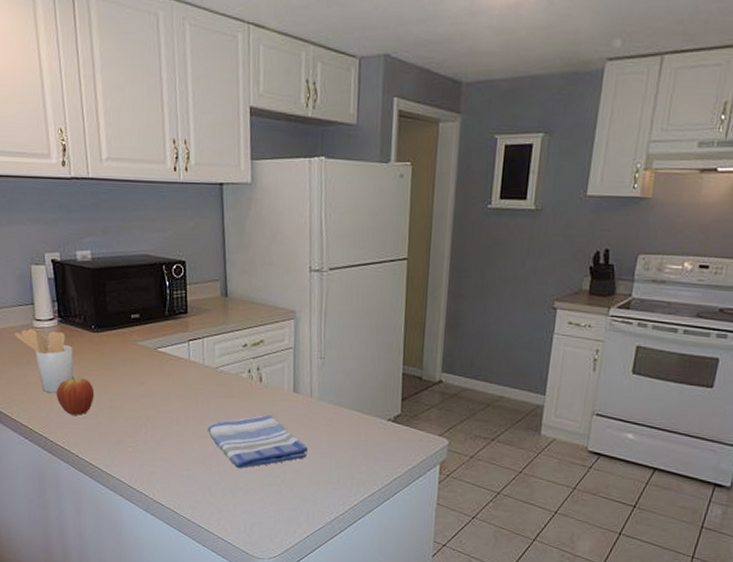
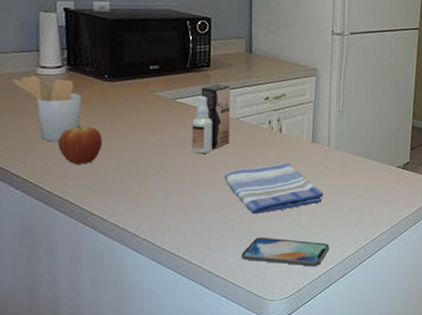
spray bottle: none [174,332,211,406] -> present [191,84,231,154]
smartphone: none [229,492,317,526] -> present [242,236,330,267]

